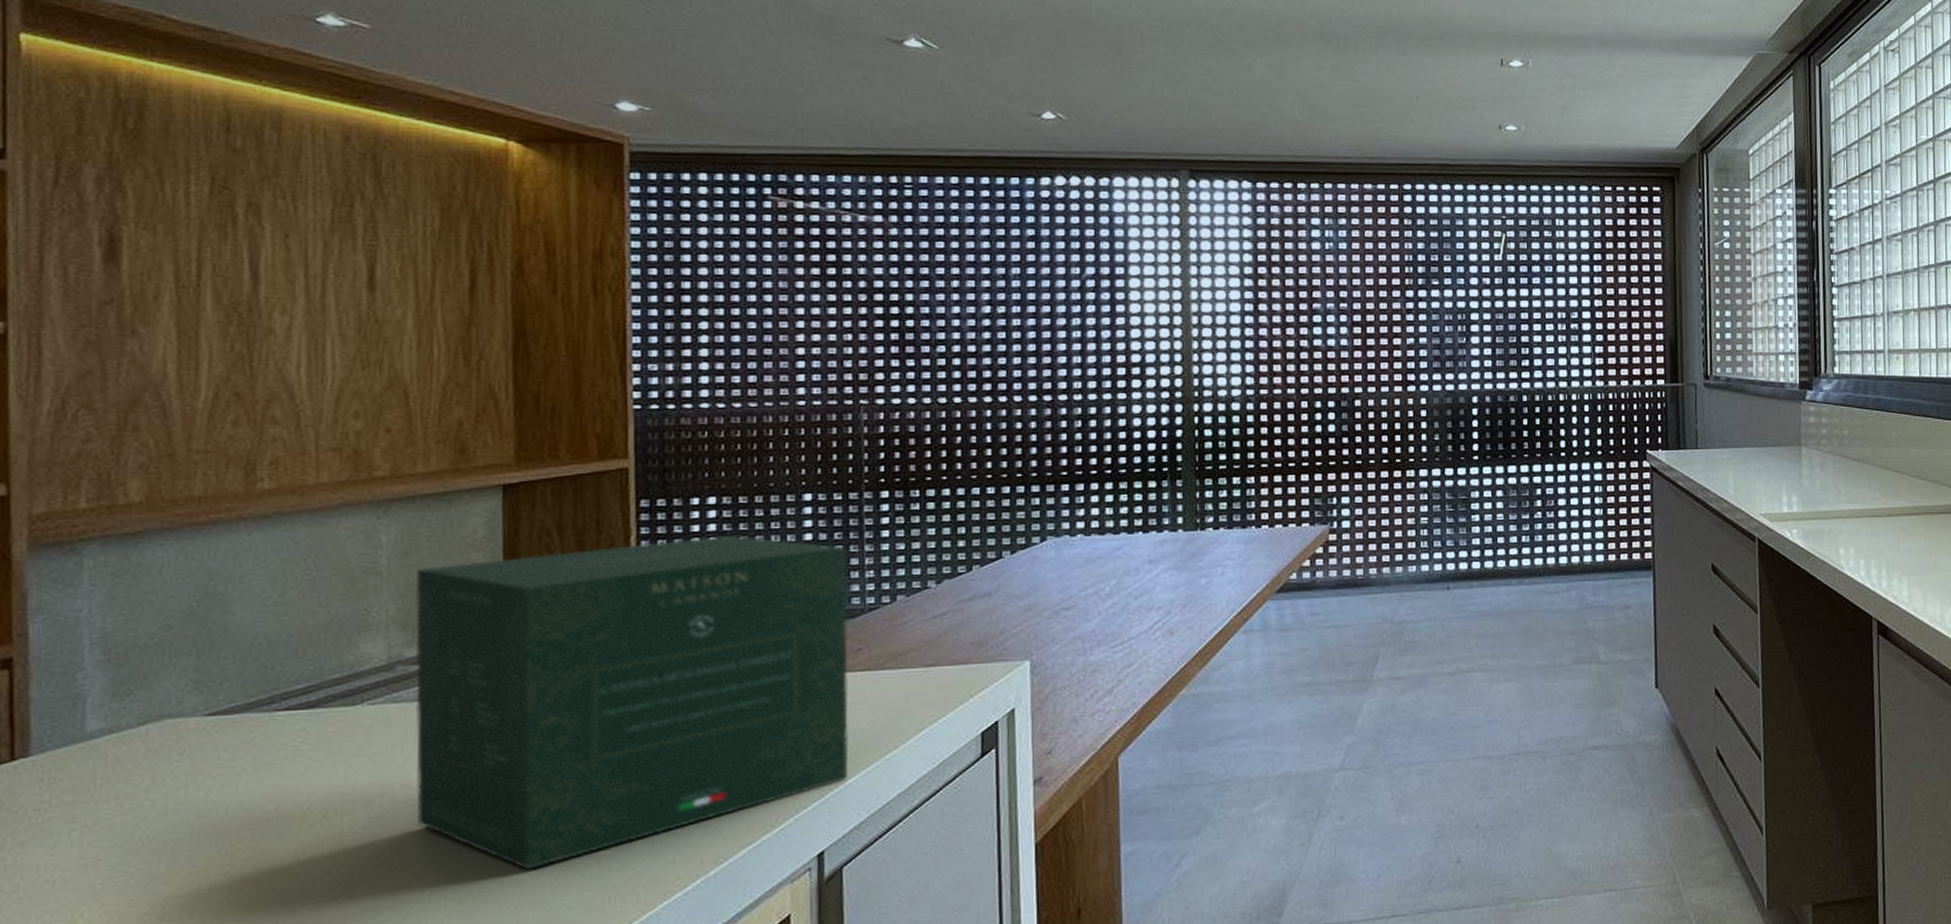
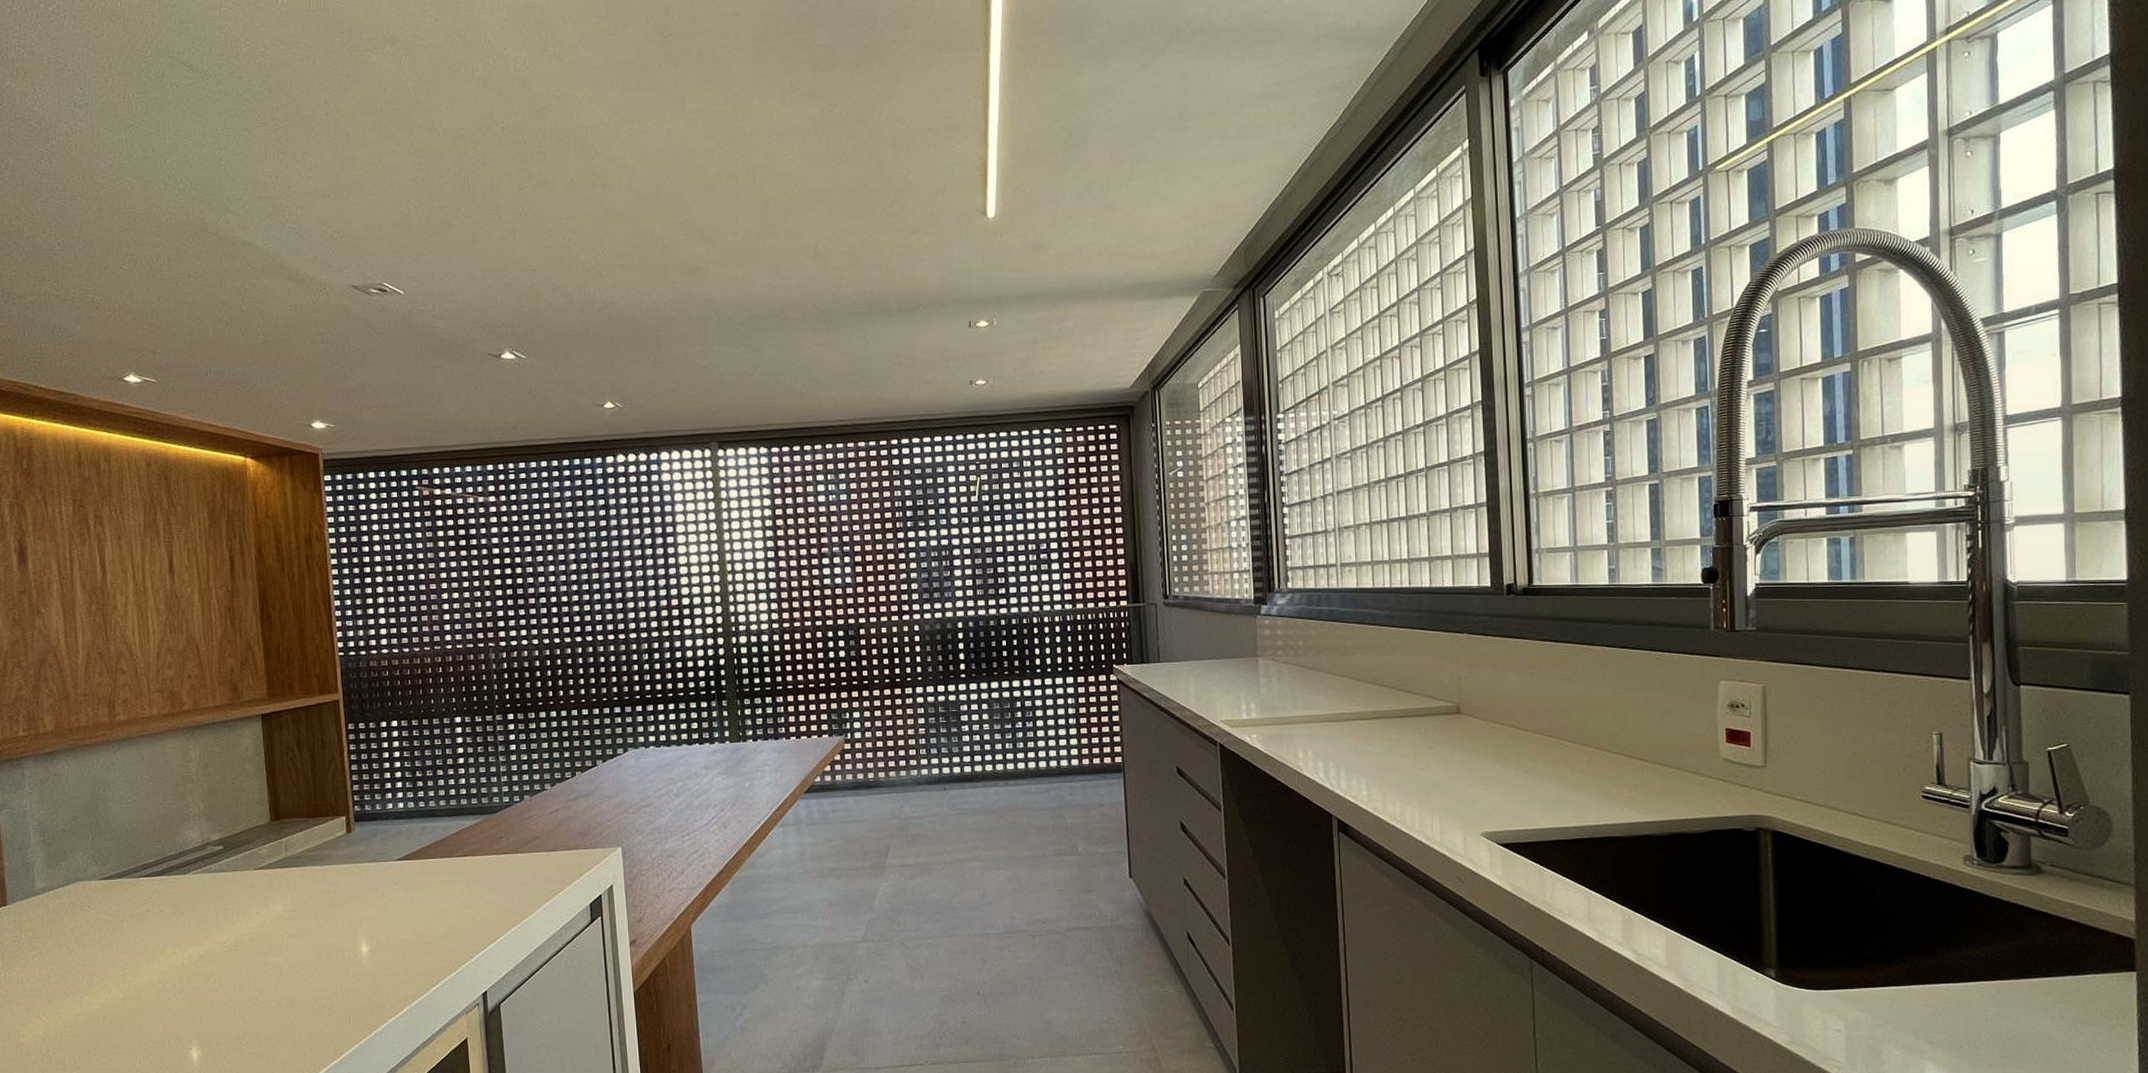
gift box: present [415,534,849,870] -> none [213,749,500,996]

